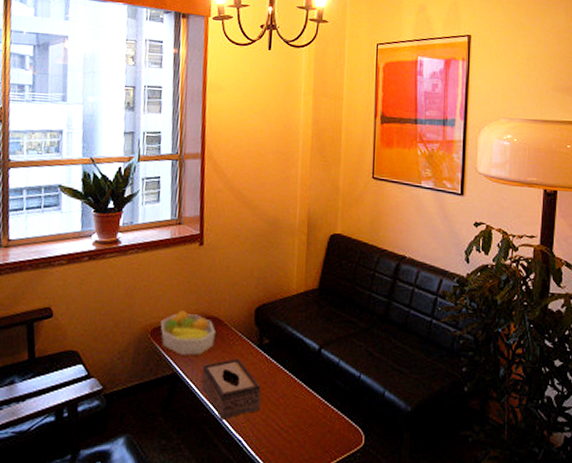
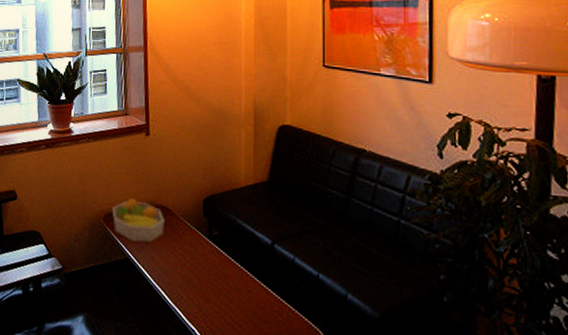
tissue box: present [201,358,262,420] -> none [152,247,214,308]

